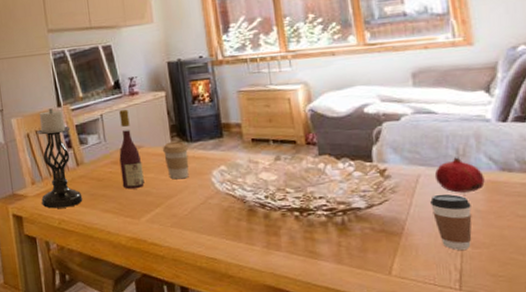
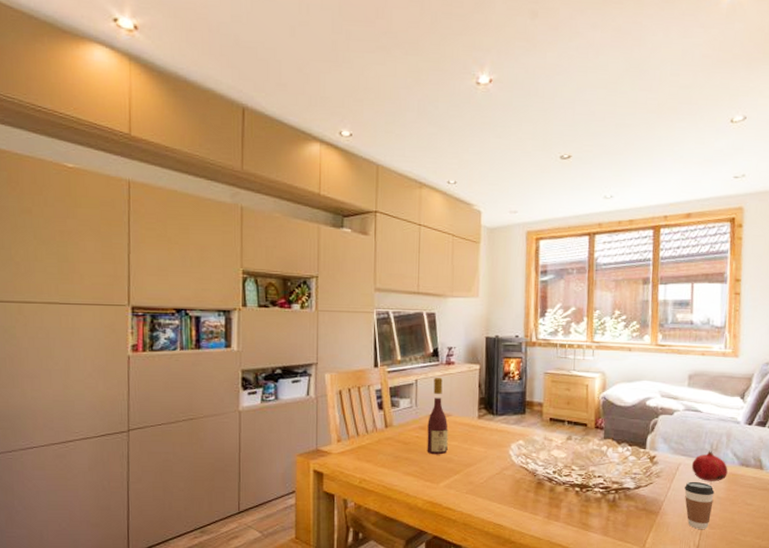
candle holder: present [36,108,83,209] -> none [345,368,387,468]
coffee cup: present [162,141,189,180] -> none [469,413,493,449]

